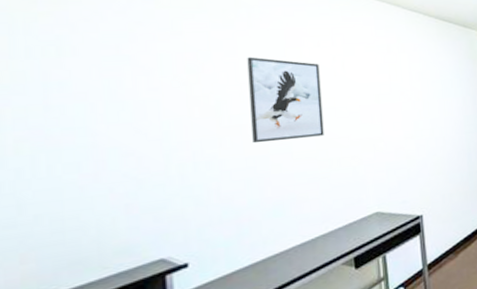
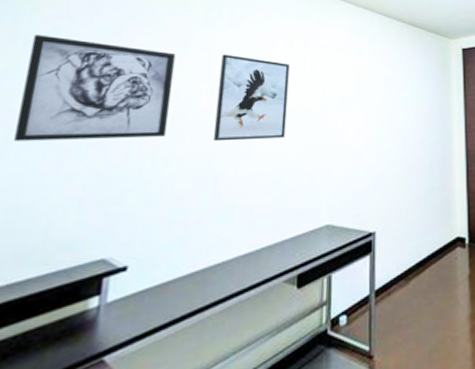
wall art: none [36,45,203,156] -> present [14,35,176,141]

